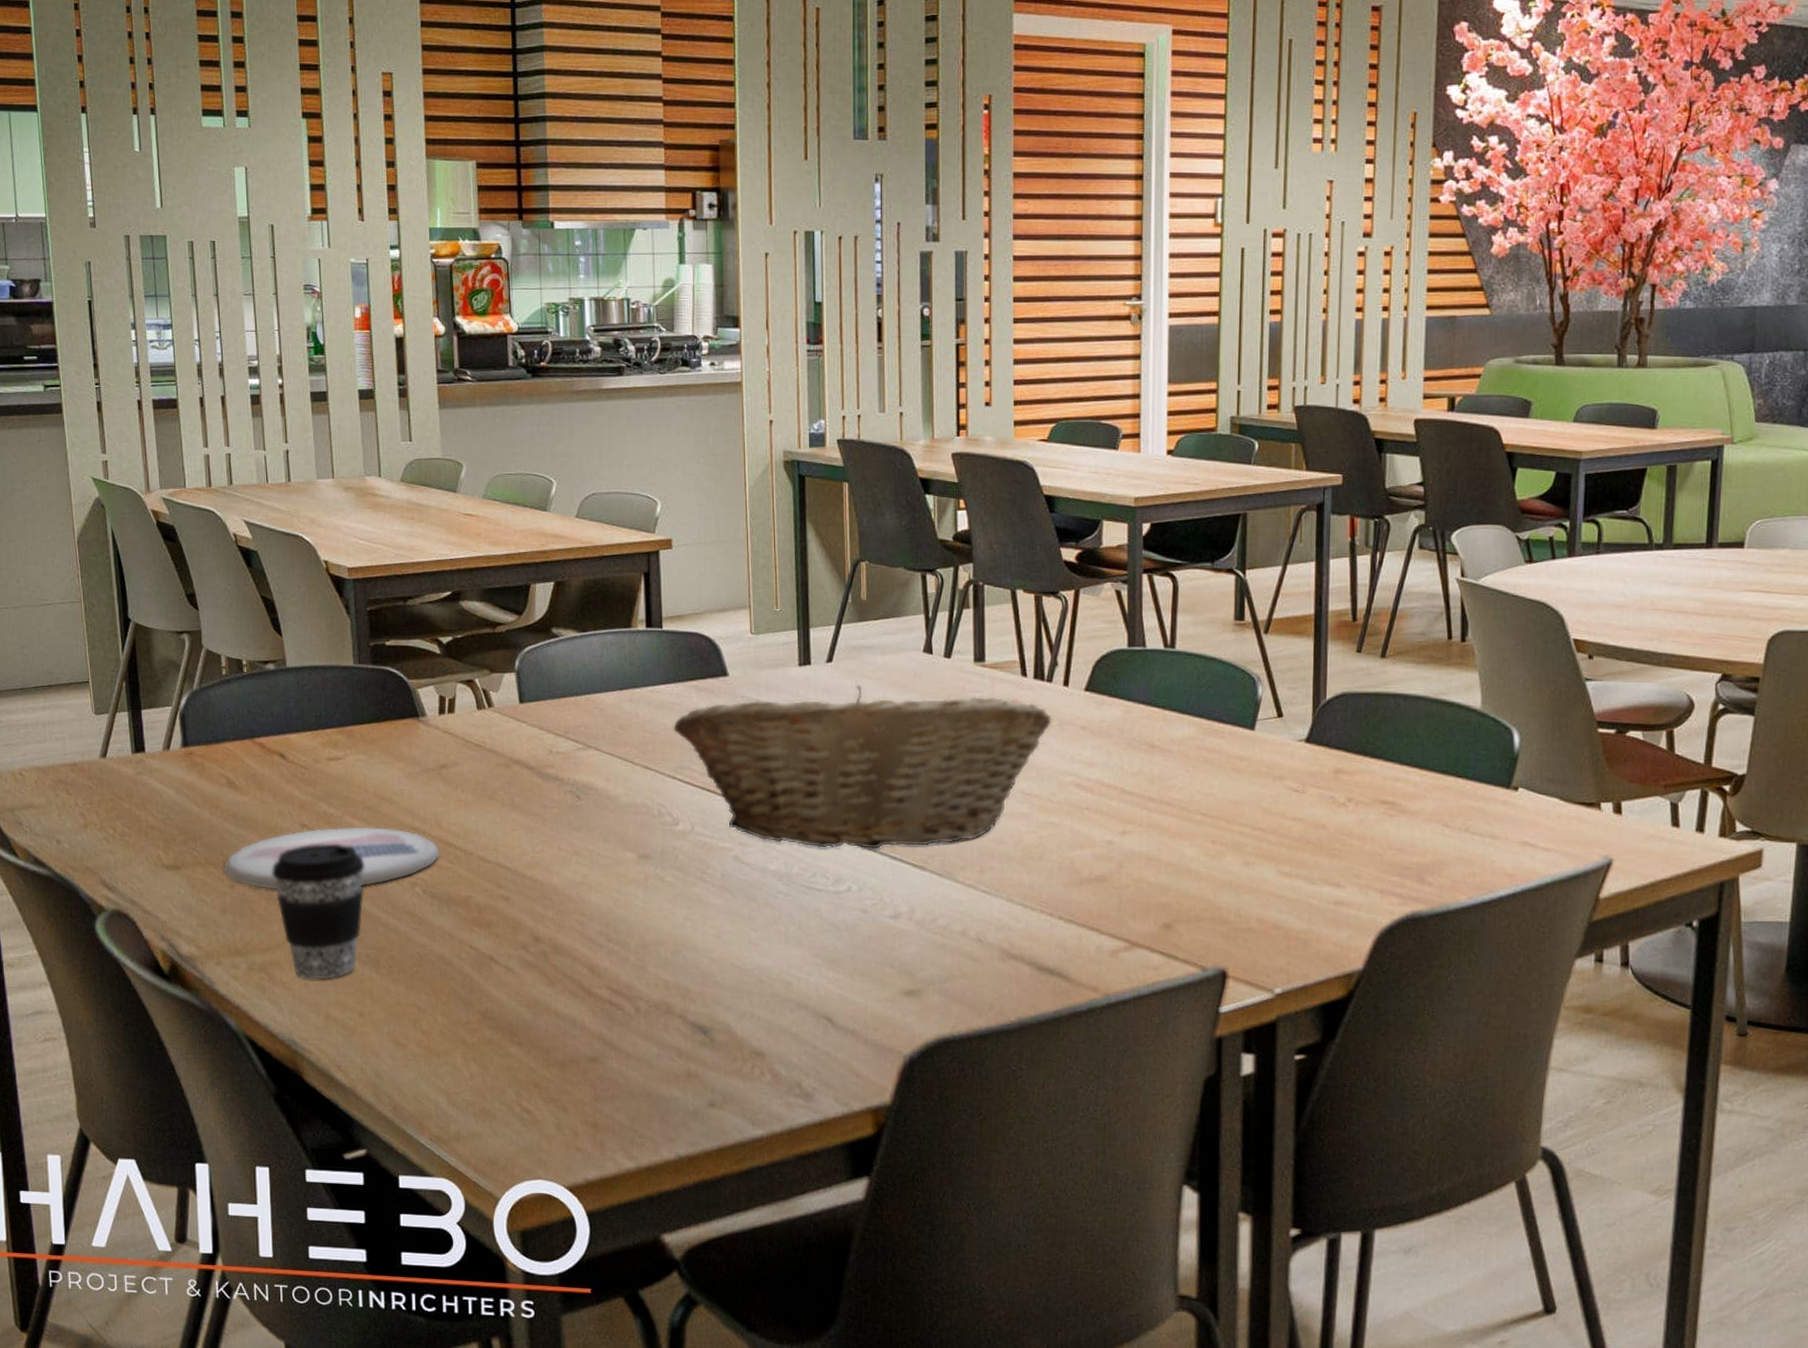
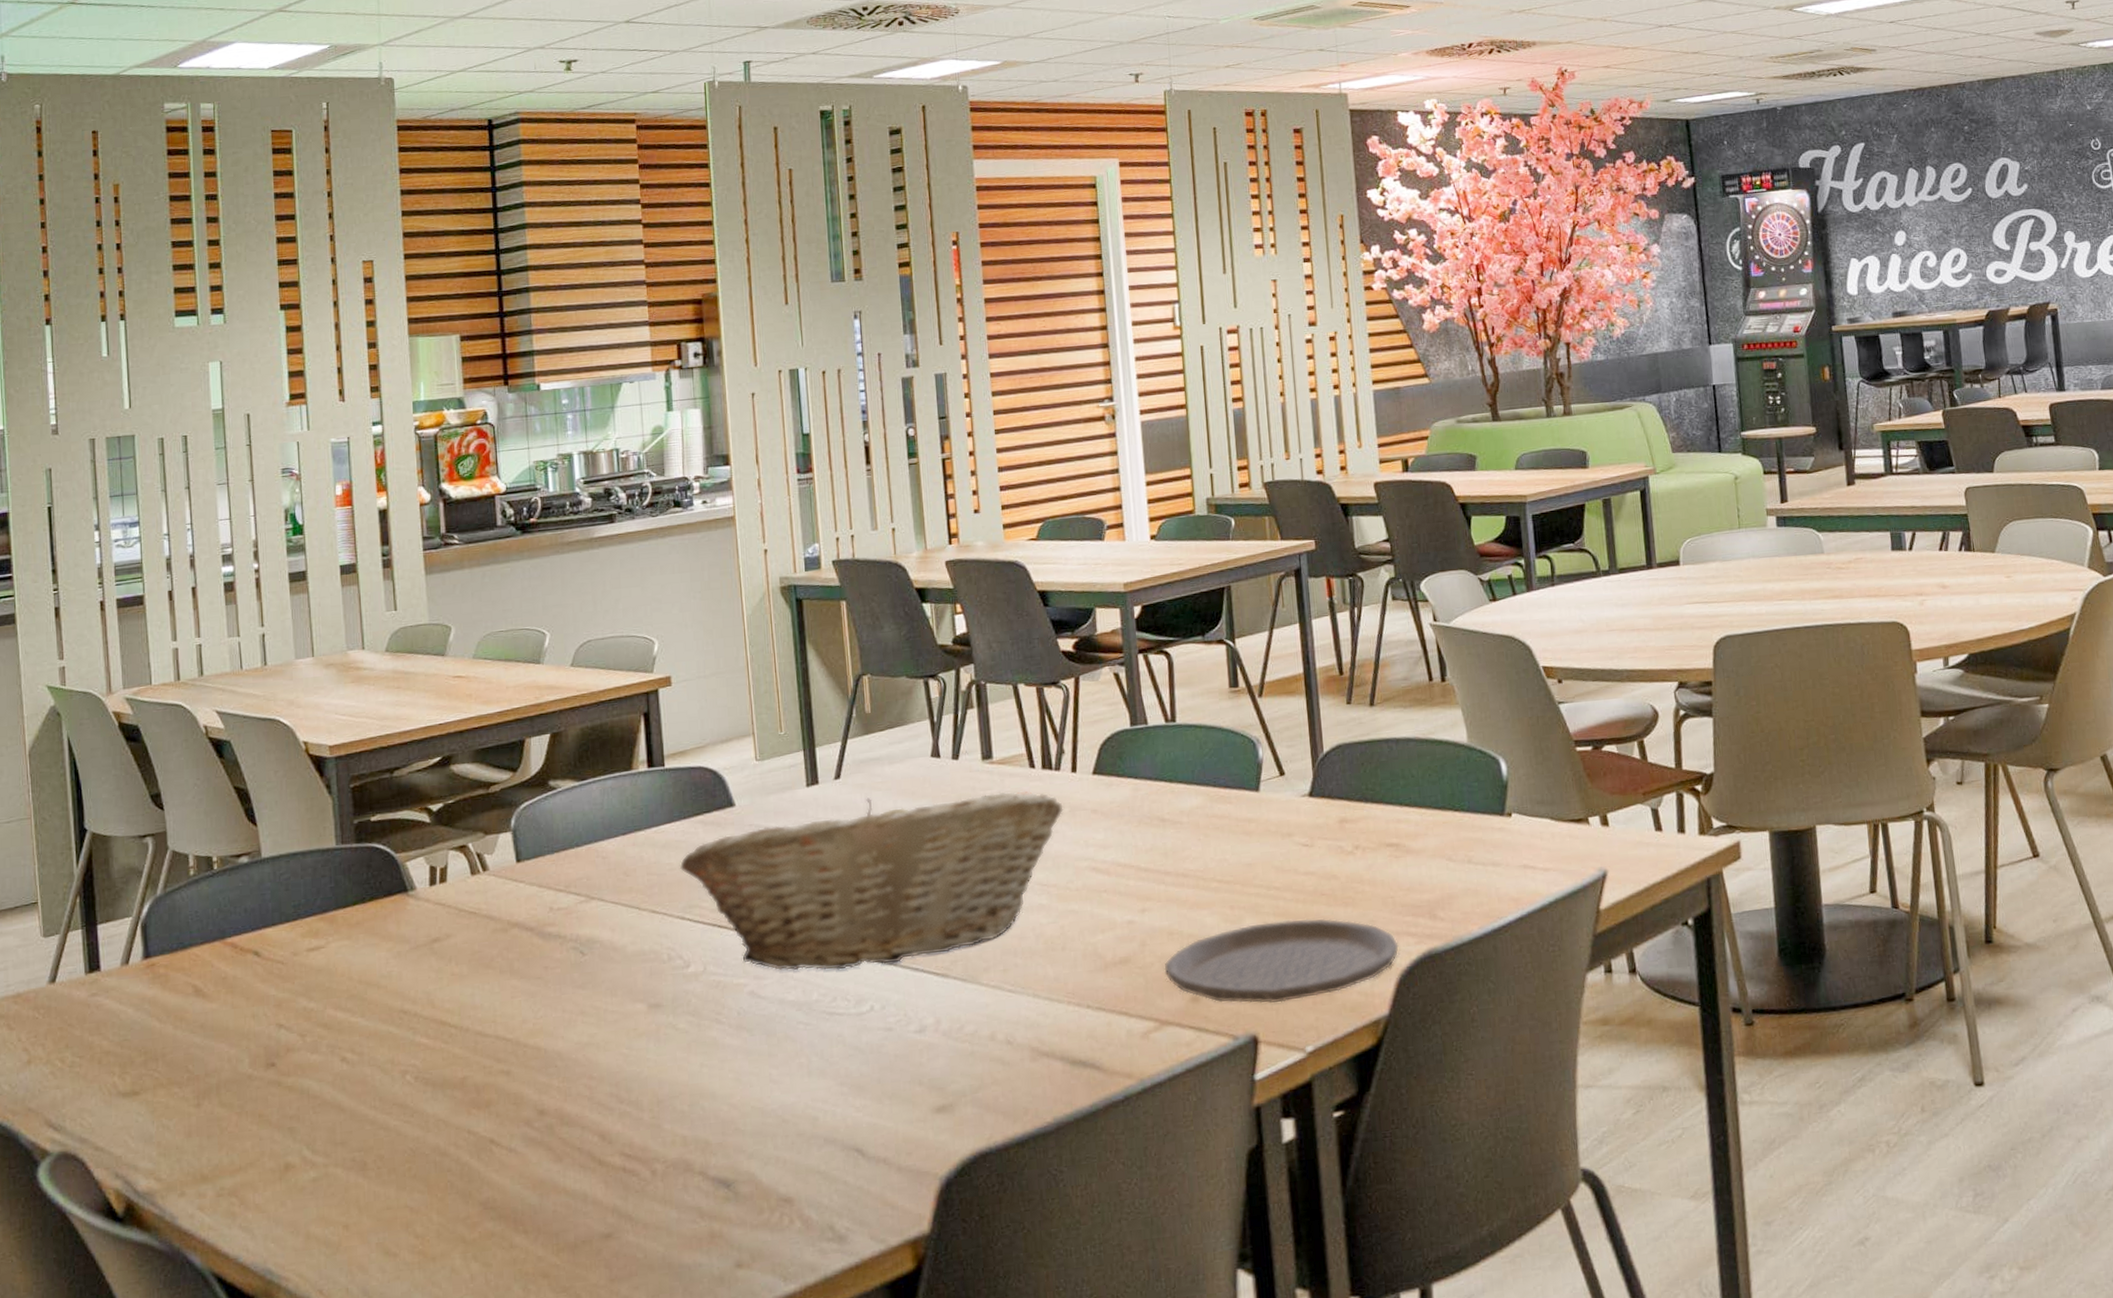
plate: present [223,826,440,890] -> none [188,1014,433,1103]
coffee cup: present [272,844,365,980] -> none [244,1040,350,1197]
plate: none [1139,862,1382,942] -> present [1164,918,1399,1004]

